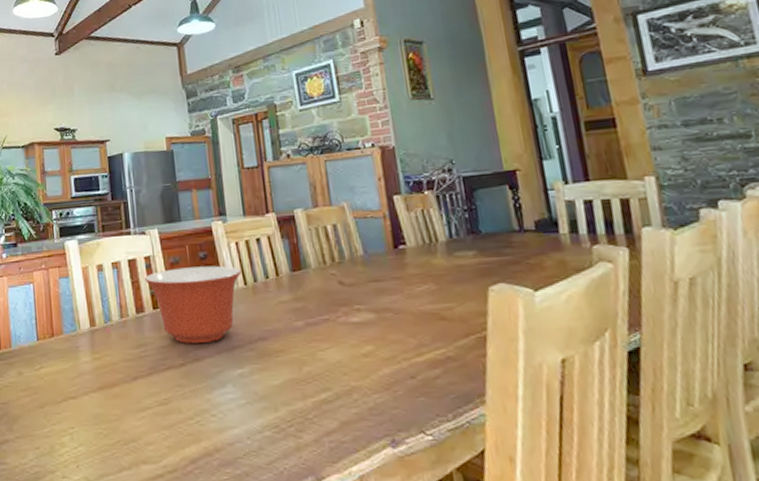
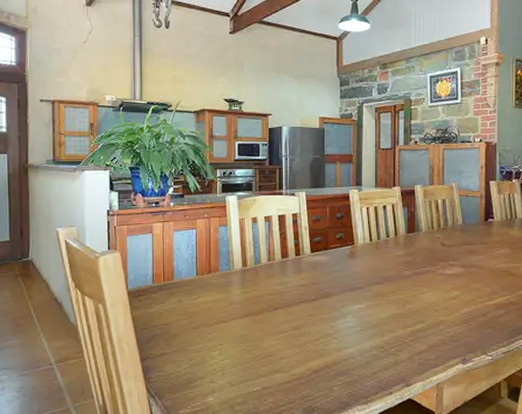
mixing bowl: present [144,265,242,344] -> none [290,225,369,285]

